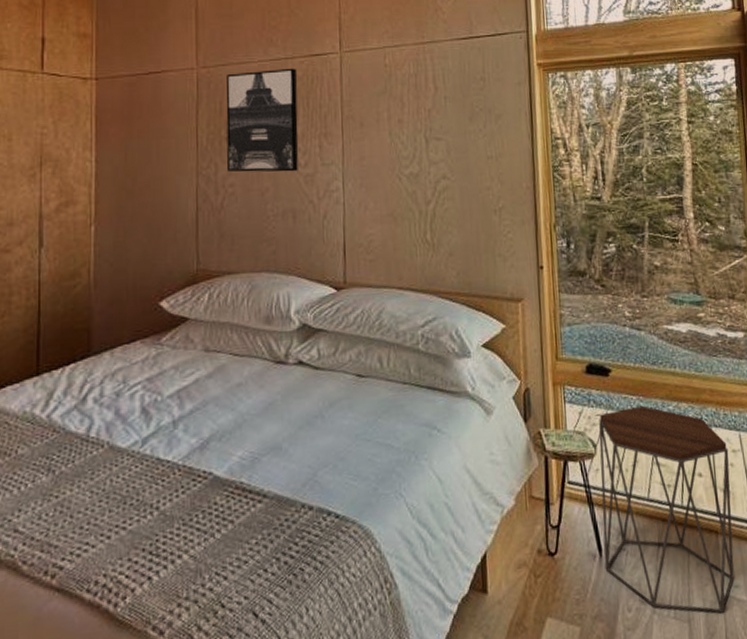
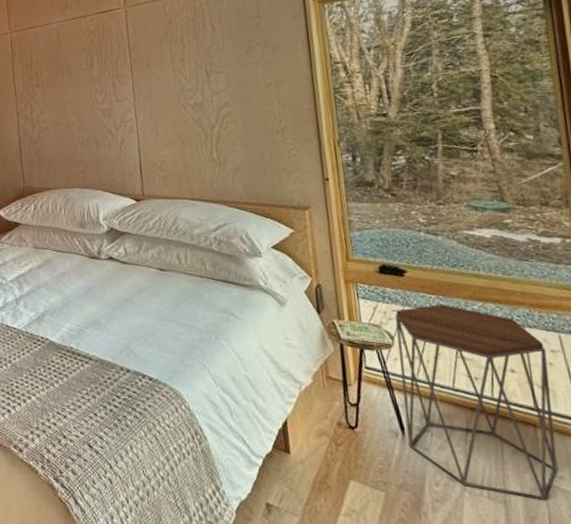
wall art: present [226,68,299,172] -> none [33,24,97,111]

